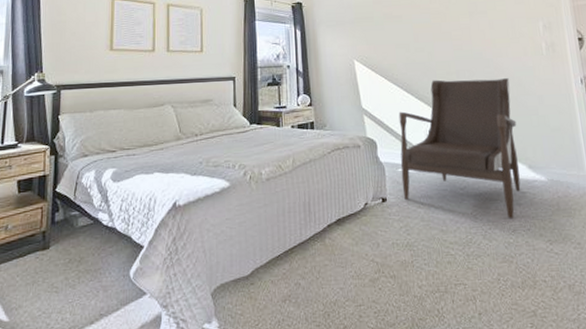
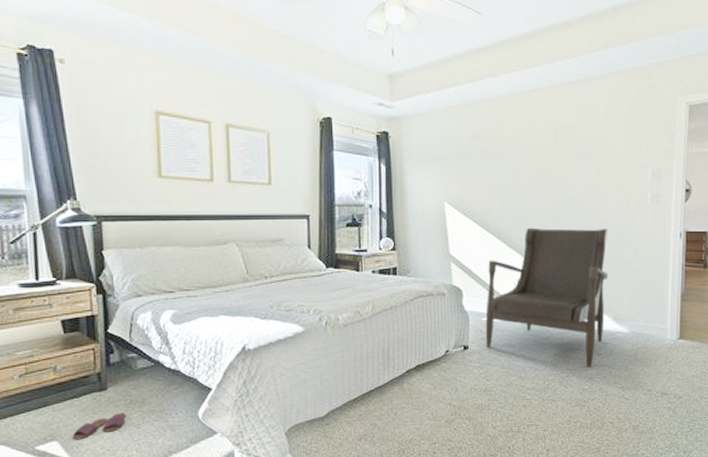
slippers: none [13,272,63,302] -> present [72,413,125,440]

